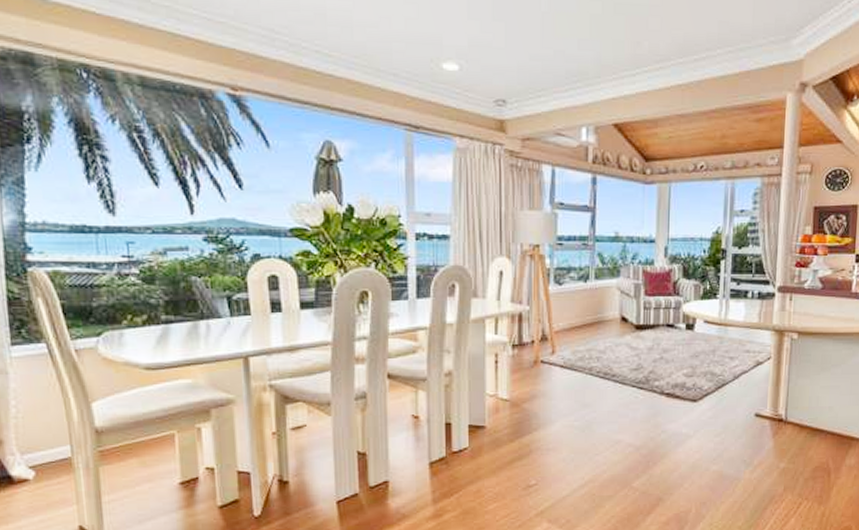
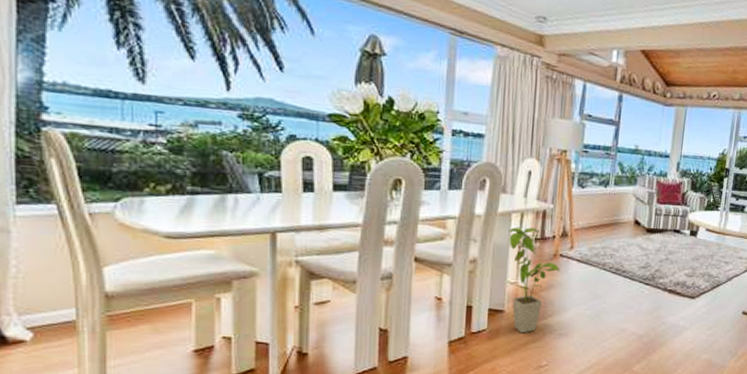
house plant: none [483,333,544,451] -> present [508,227,561,334]

